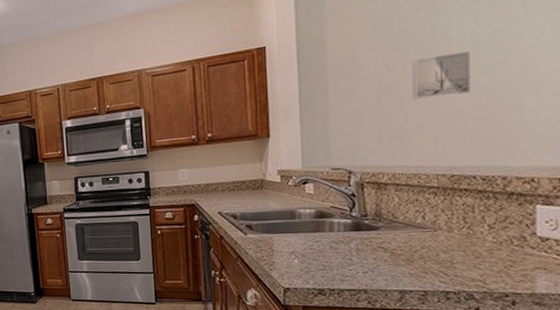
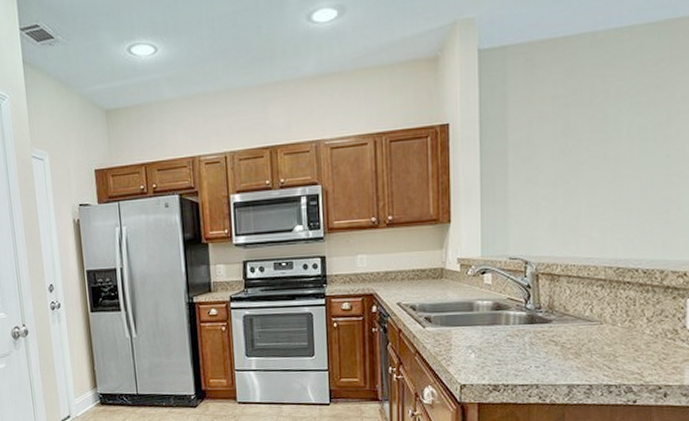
wall art: present [412,51,470,100] -> none [585,143,637,190]

